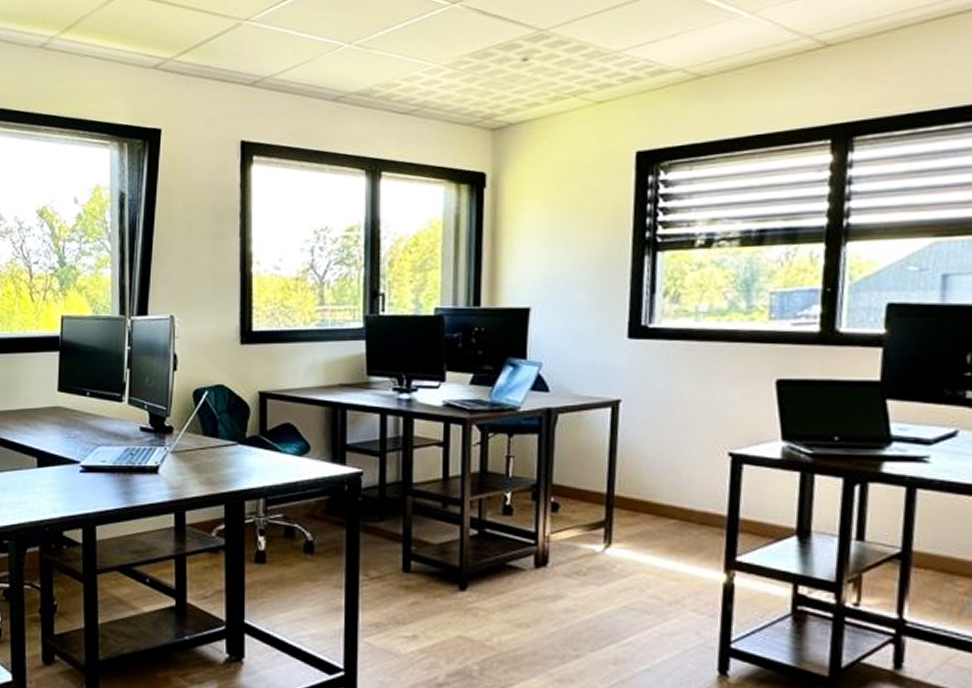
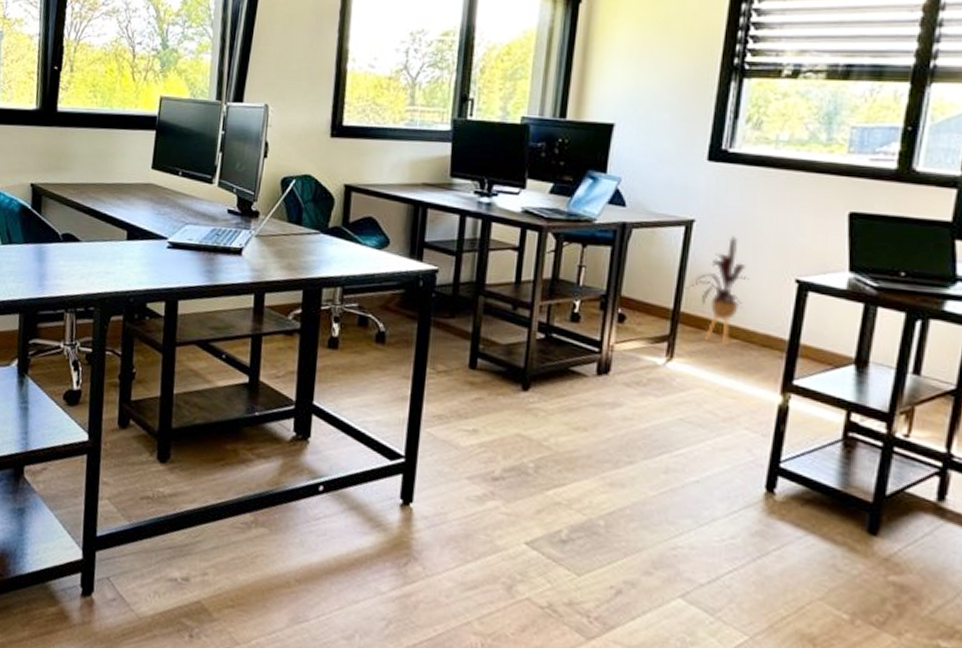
house plant: none [617,413,682,528] -> present [685,236,749,347]

